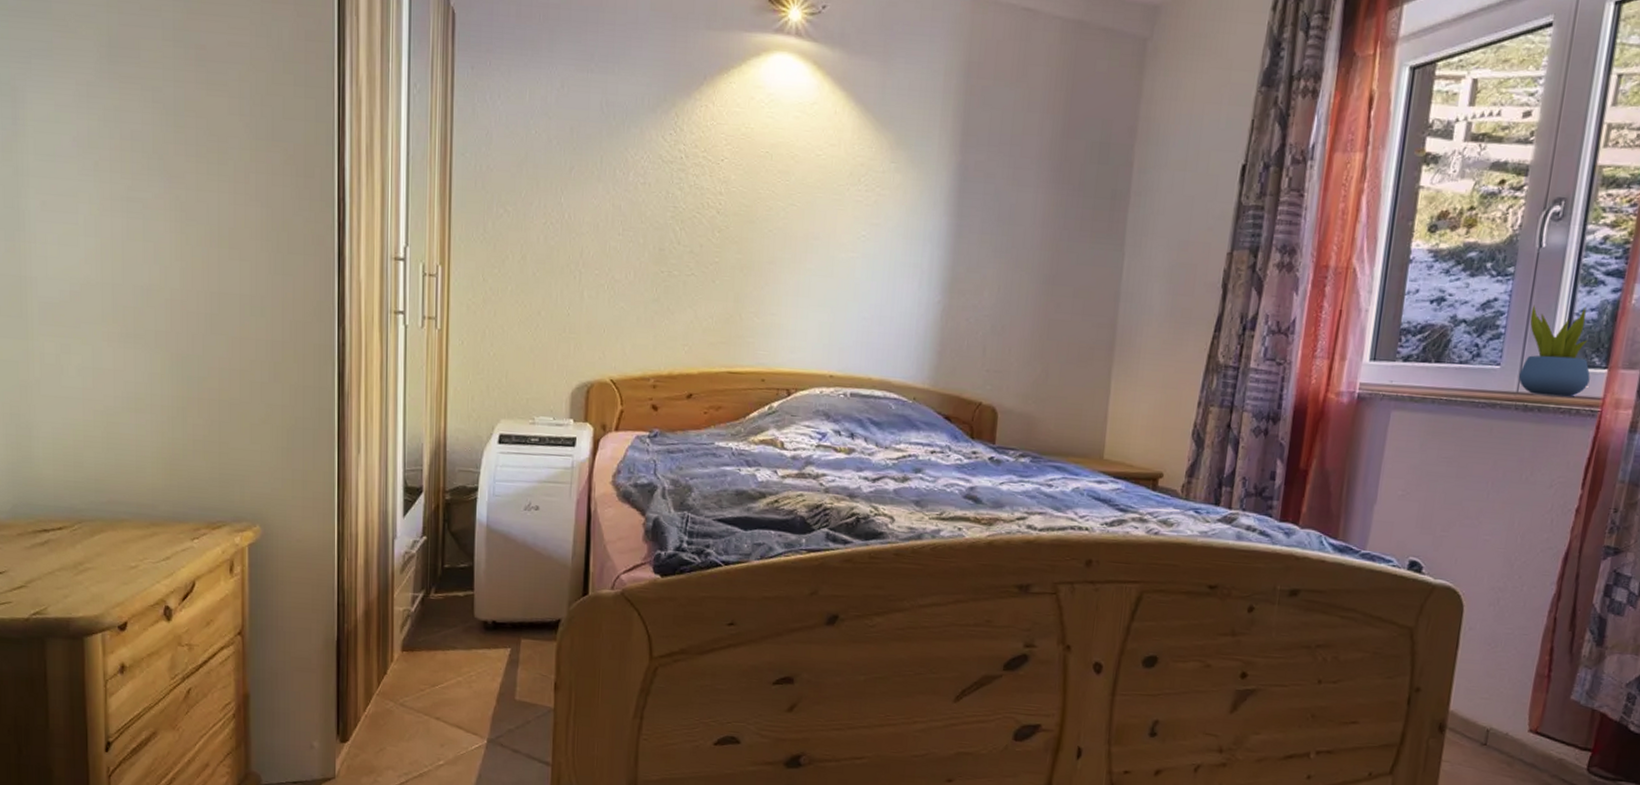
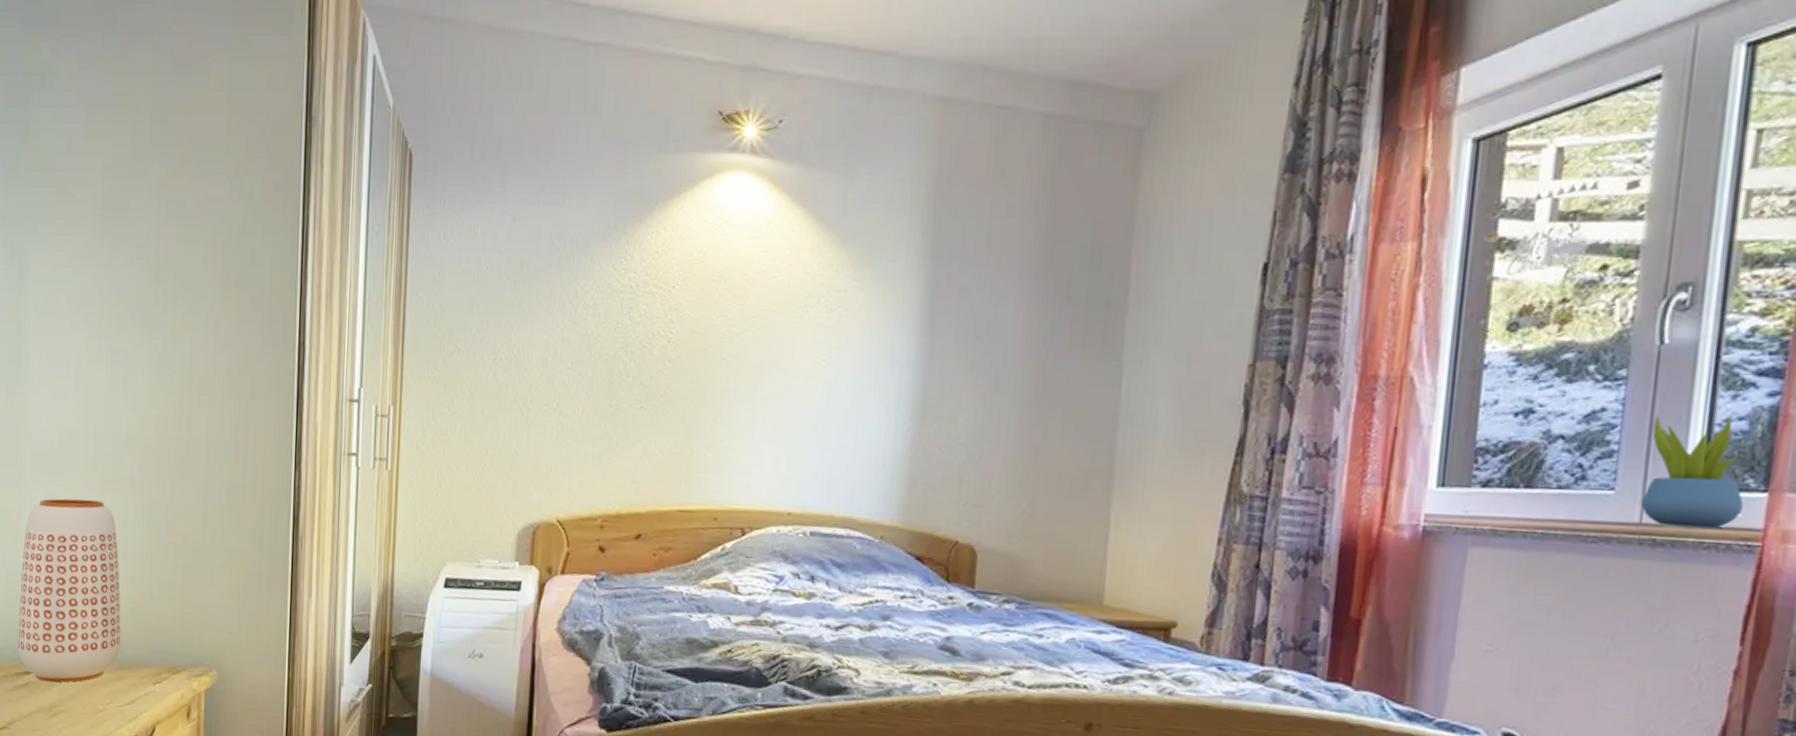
vase: none [33,351,152,540] -> present [18,498,121,683]

